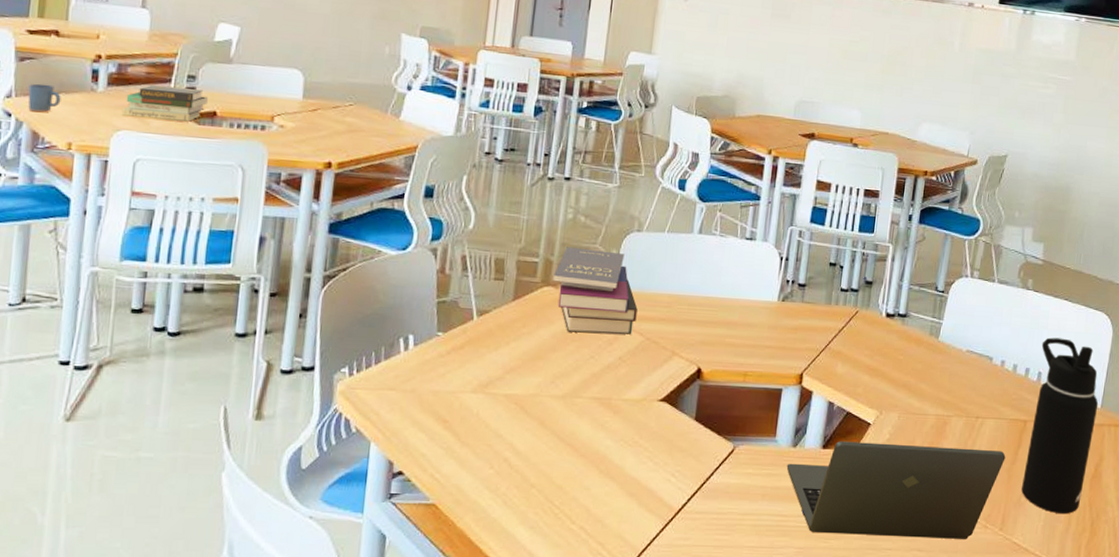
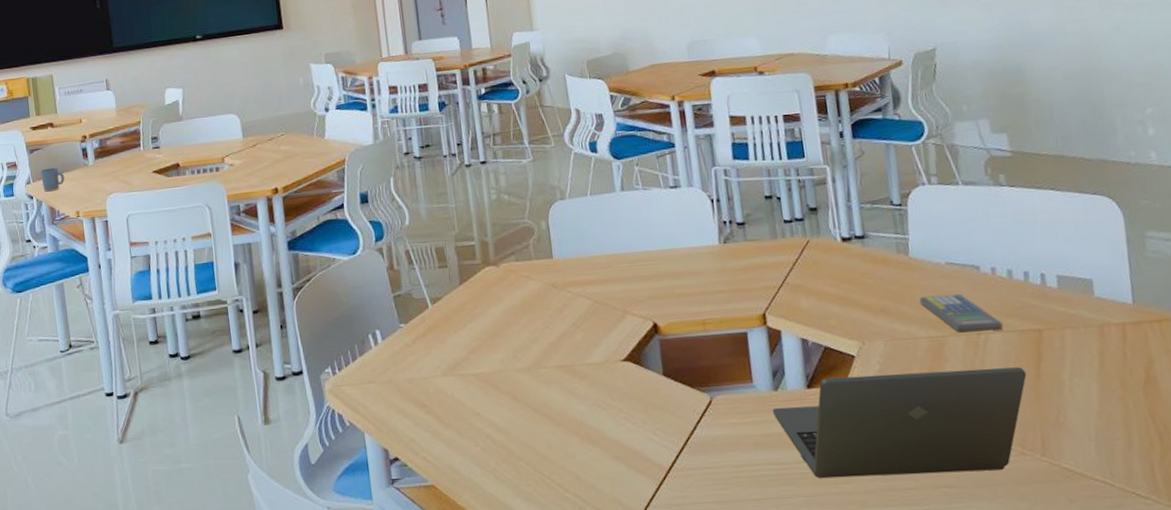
books: present [121,85,208,122] -> none [109,148,171,181]
books: present [553,247,638,334] -> none [492,223,581,306]
calculator: none [937,377,998,416] -> present [920,294,1003,333]
water bottle: present [1021,337,1099,515] -> none [1035,232,1138,430]

